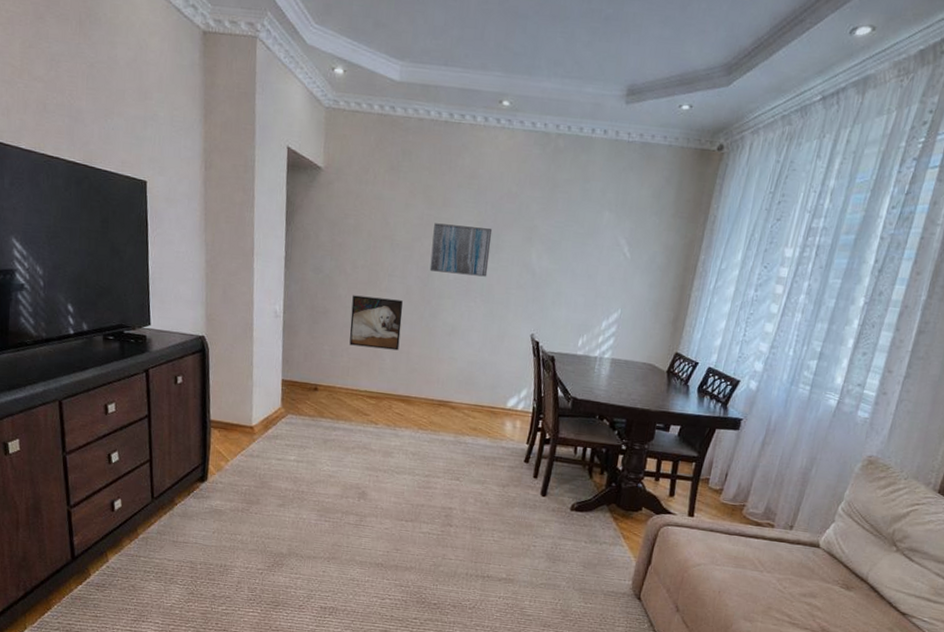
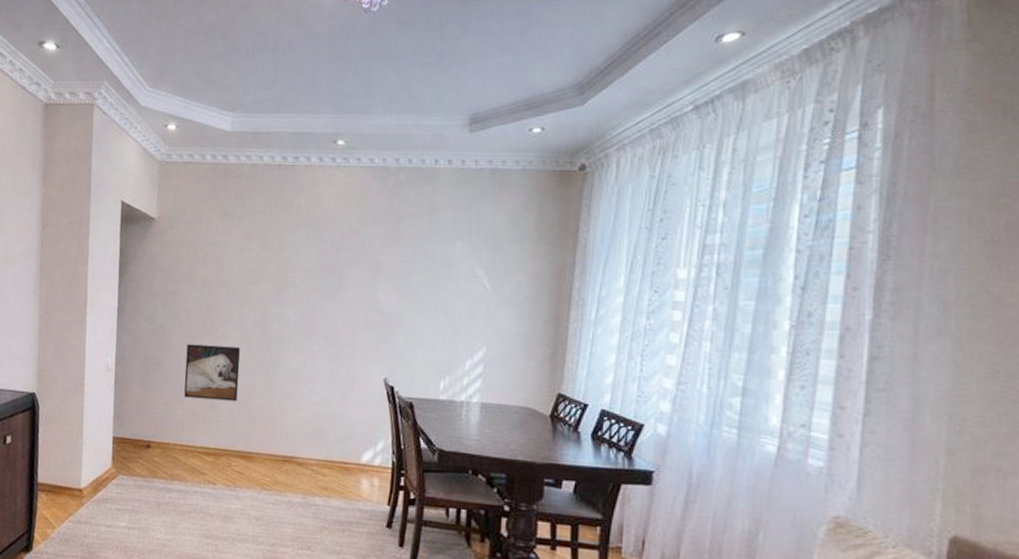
wall art: present [429,223,493,277] -> none [268,265,334,318]

